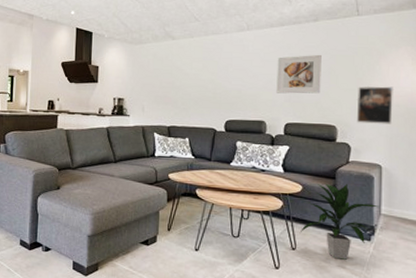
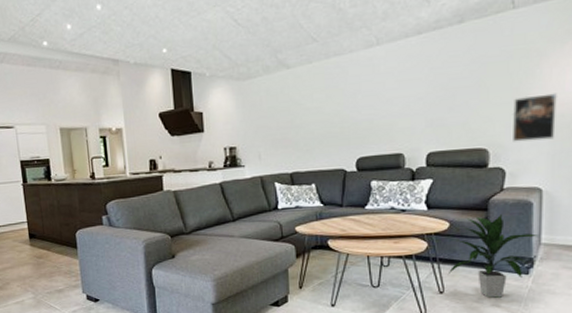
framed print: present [276,54,322,94] -> none [415,64,469,119]

